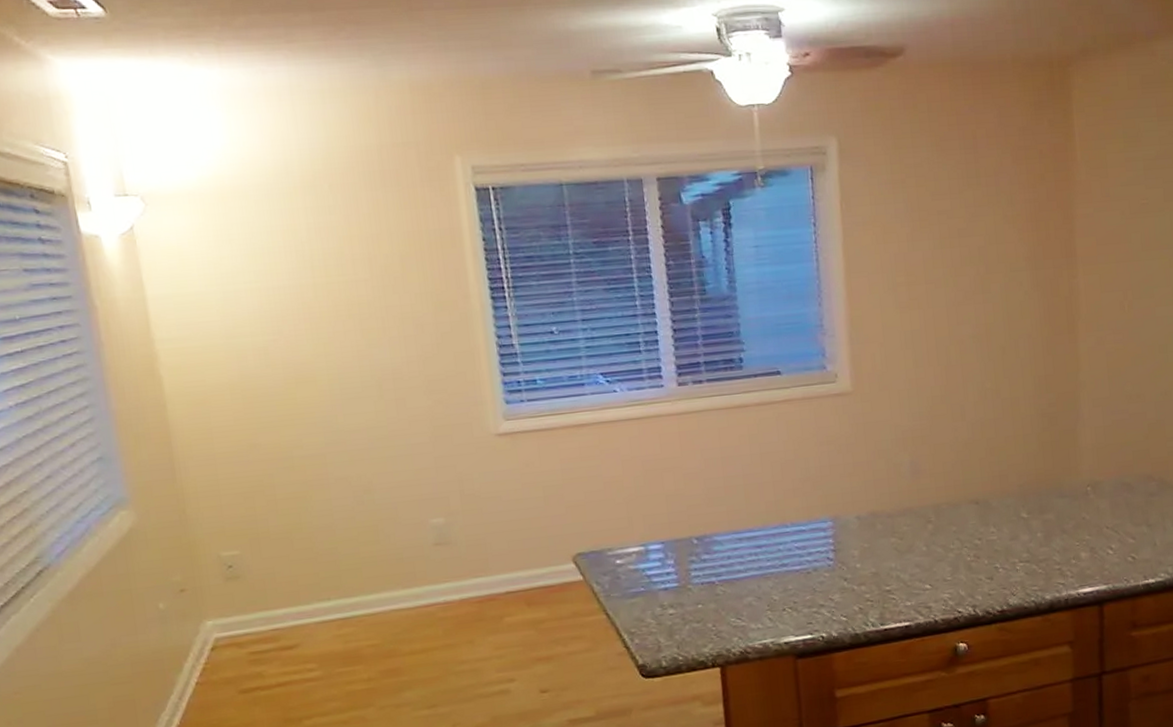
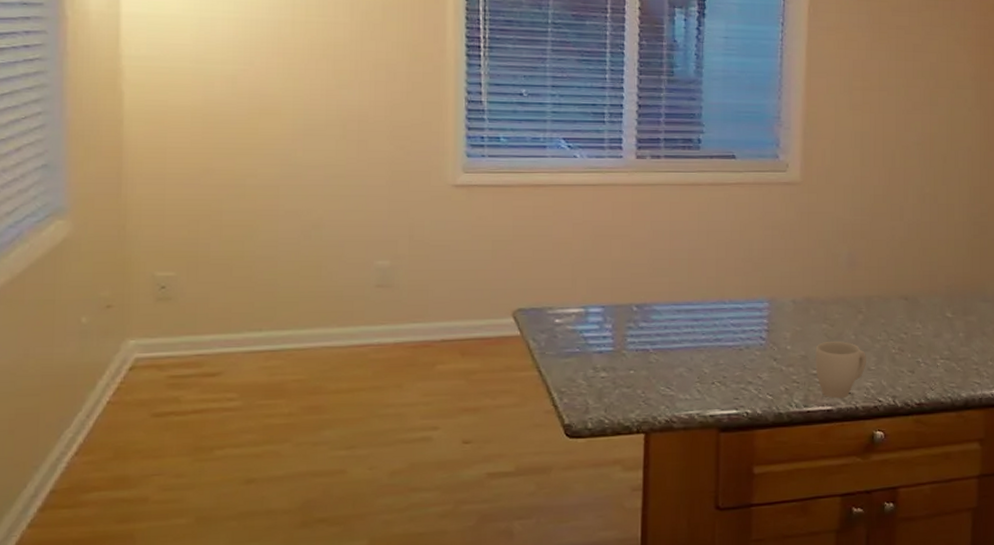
mug: none [886,554,941,614] -> present [815,341,866,399]

